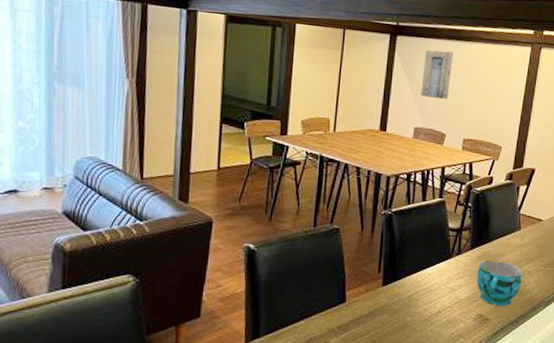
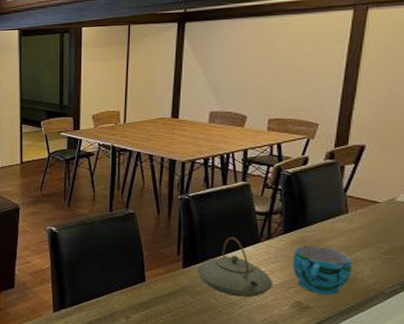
teapot: none [395,253,460,313] -> present [196,237,272,298]
wall art: present [421,50,453,100] -> none [215,30,252,81]

